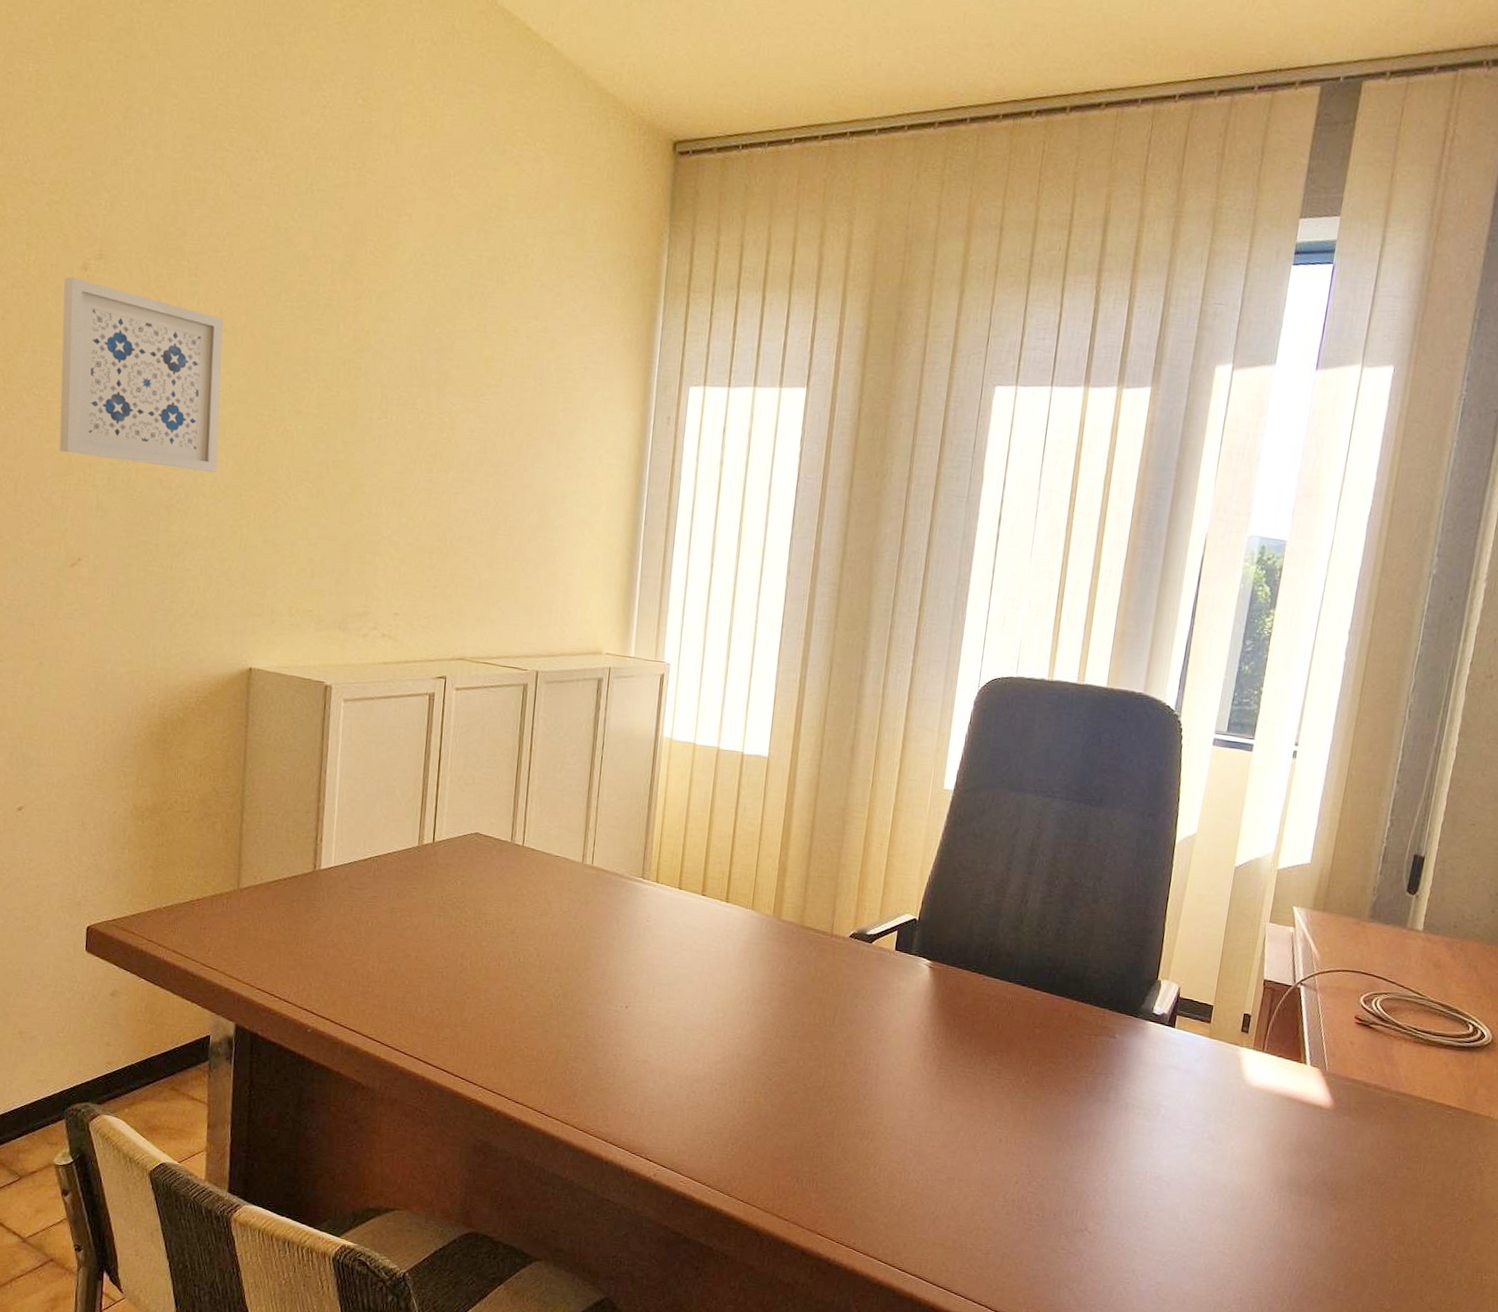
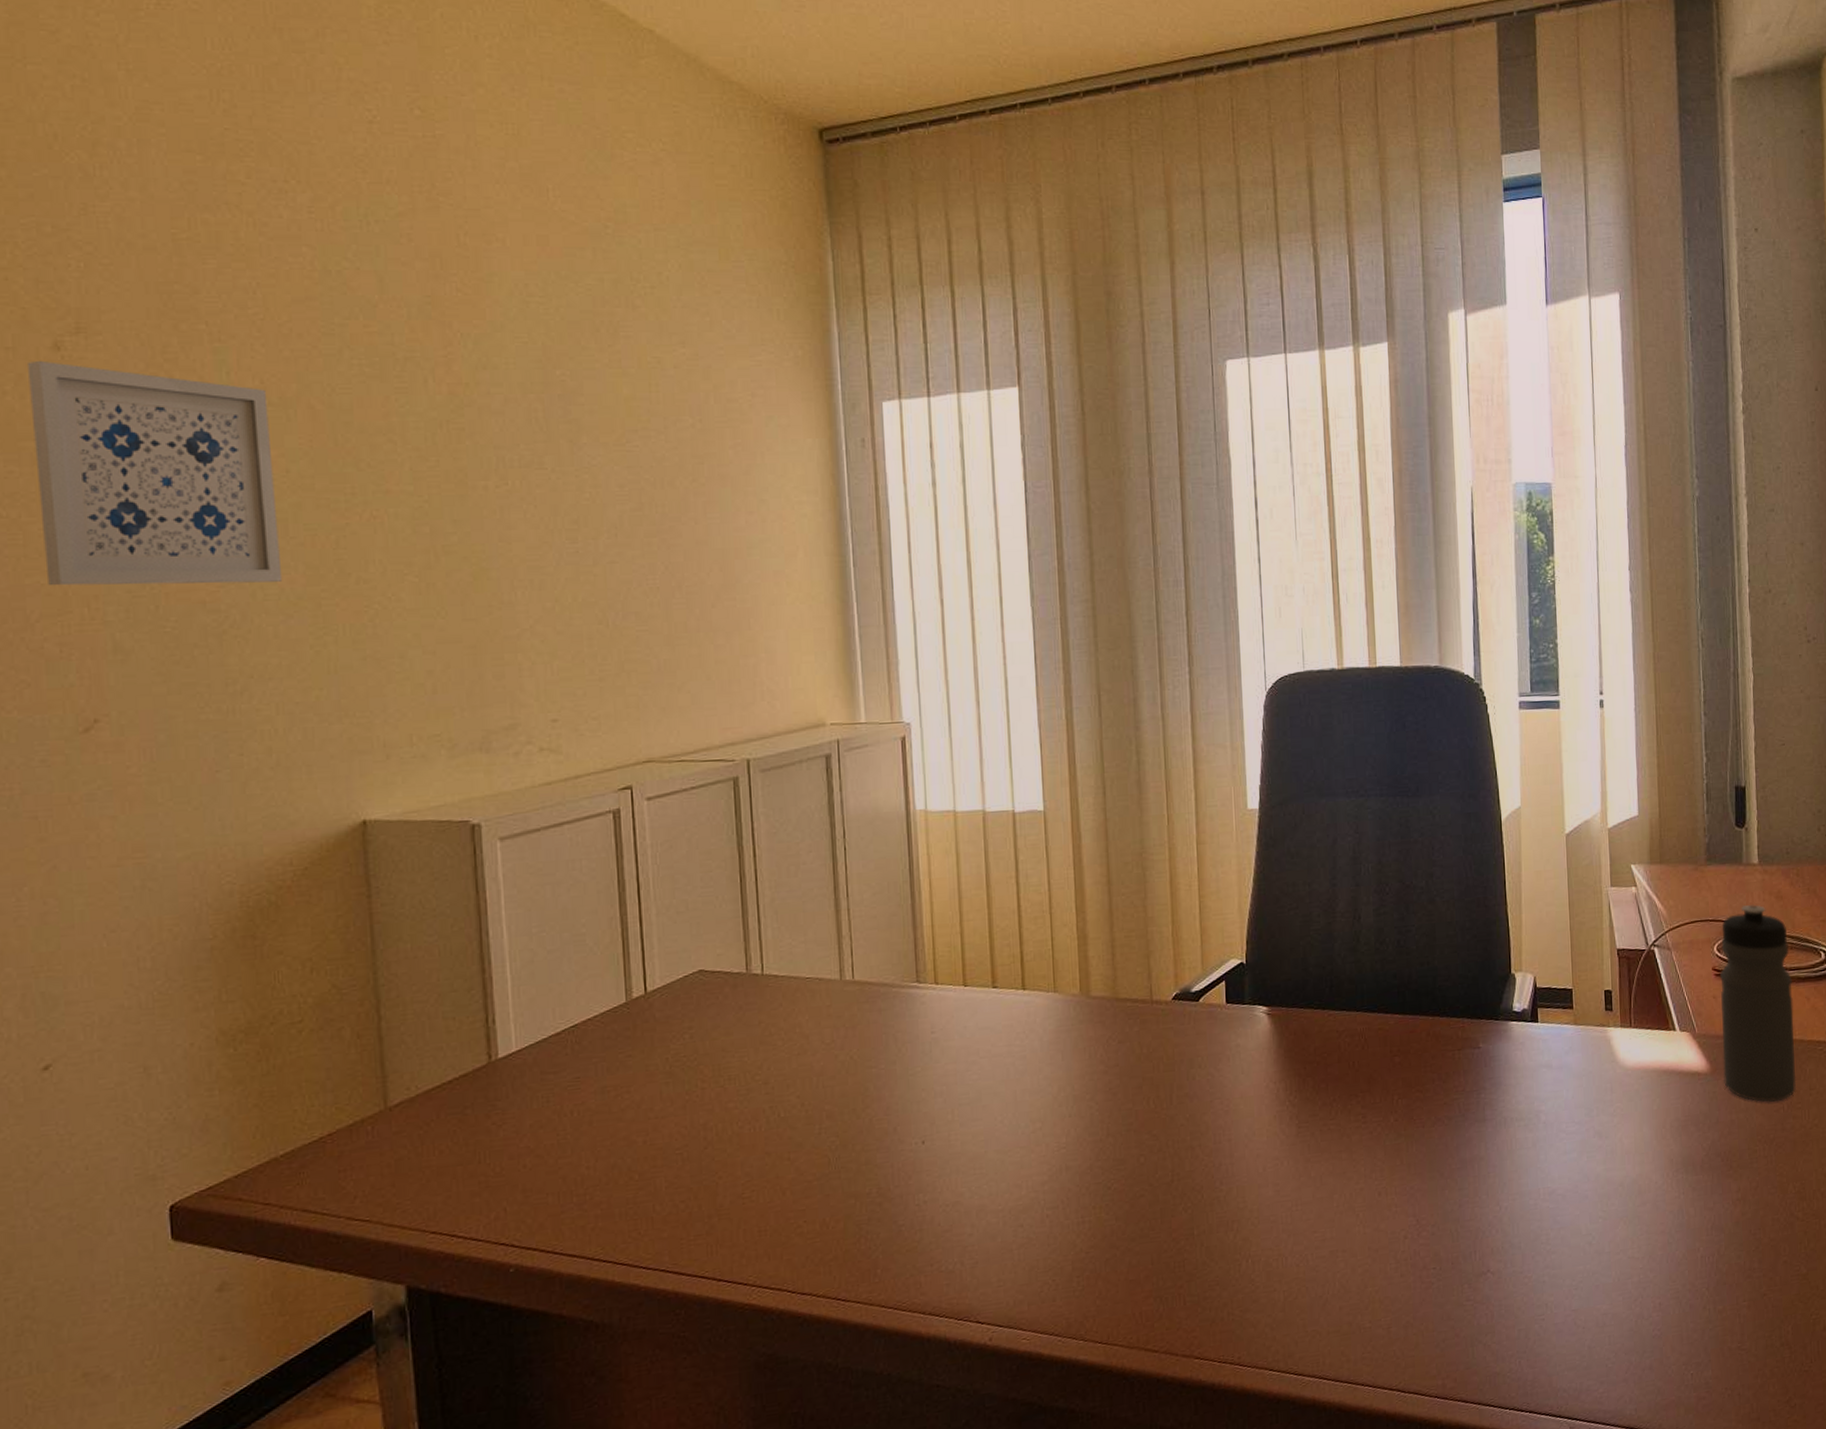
water bottle: none [1344,966,1439,1151] -> present [1720,905,1796,1102]

